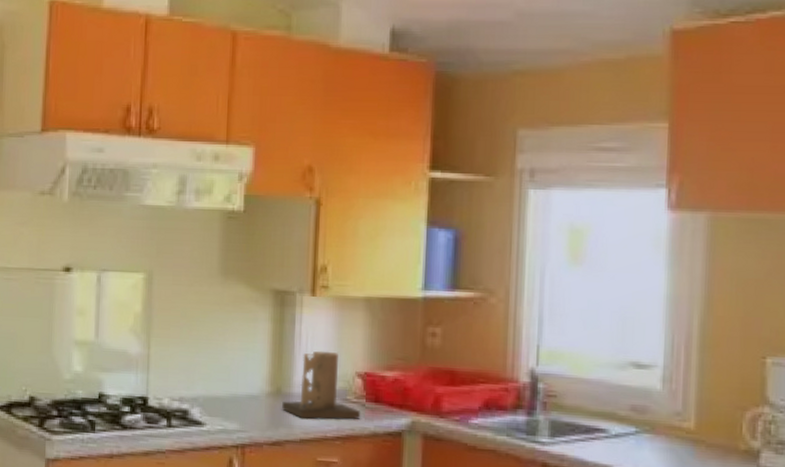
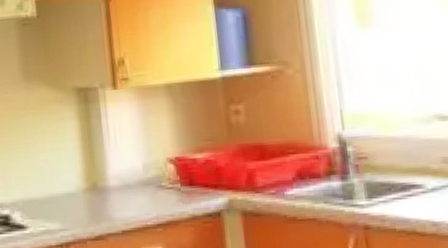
paper towel roll: present [282,350,361,420] -> none [99,141,178,211]

